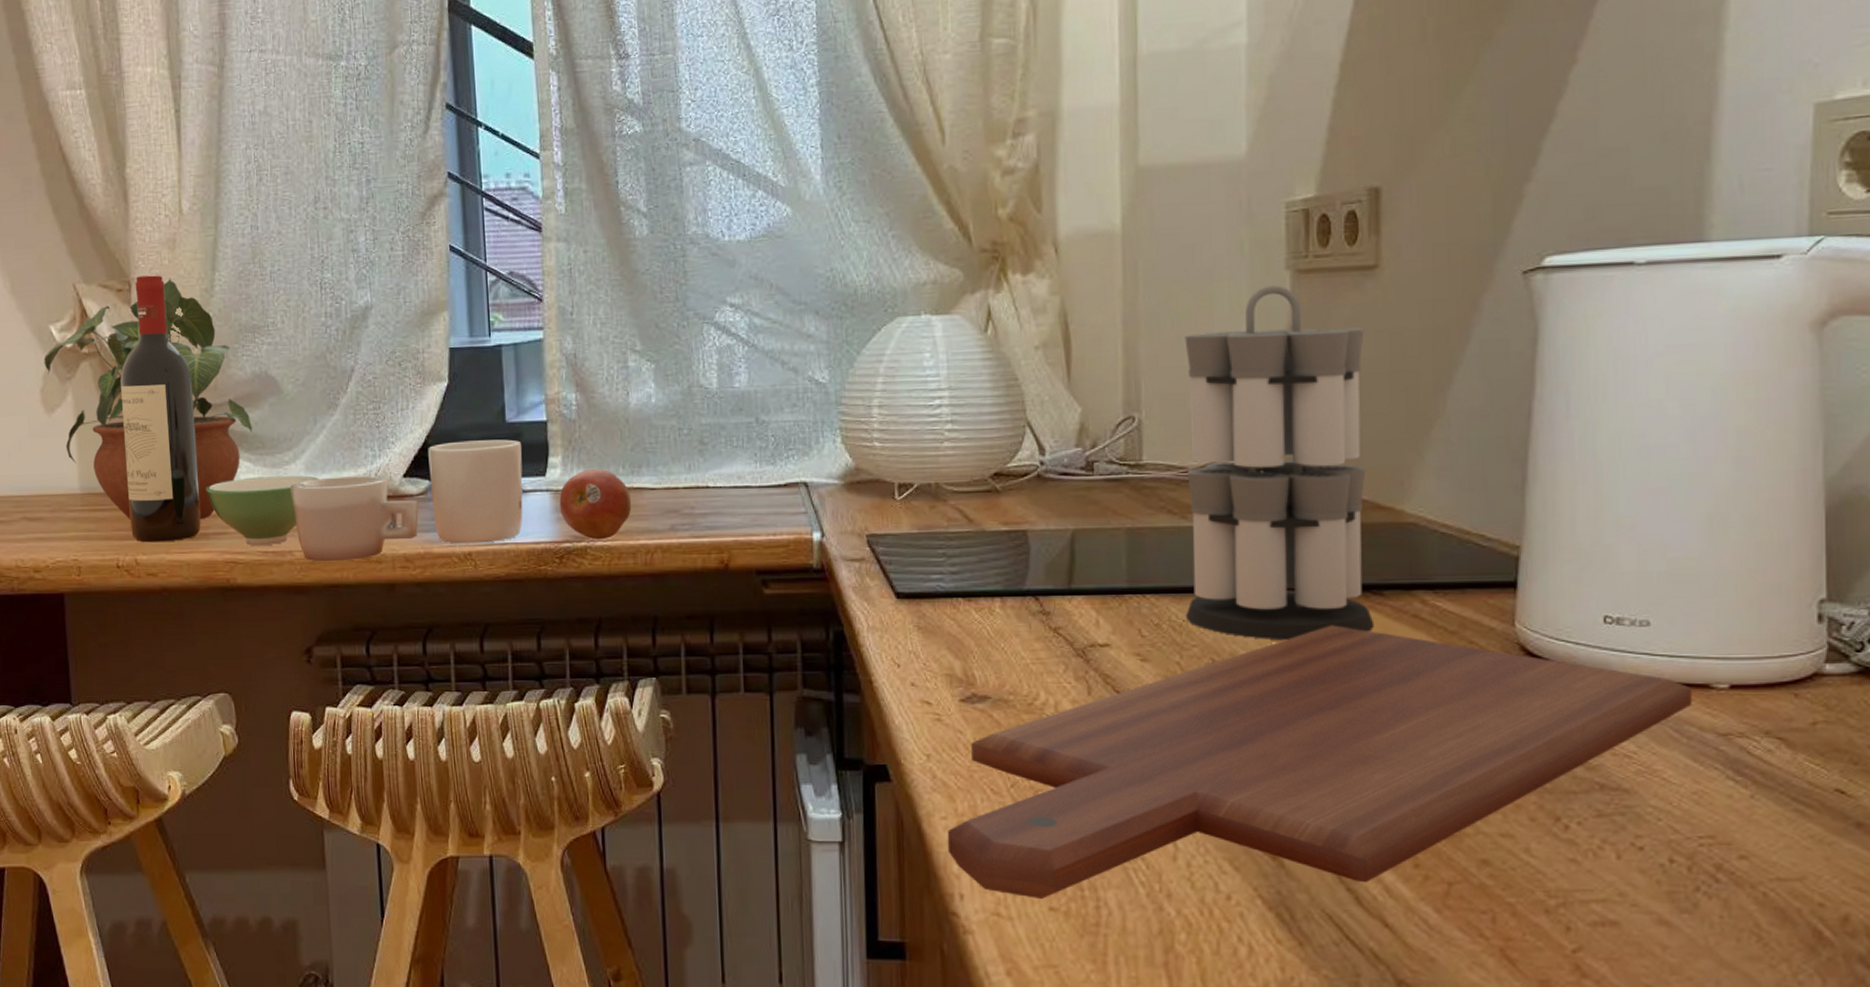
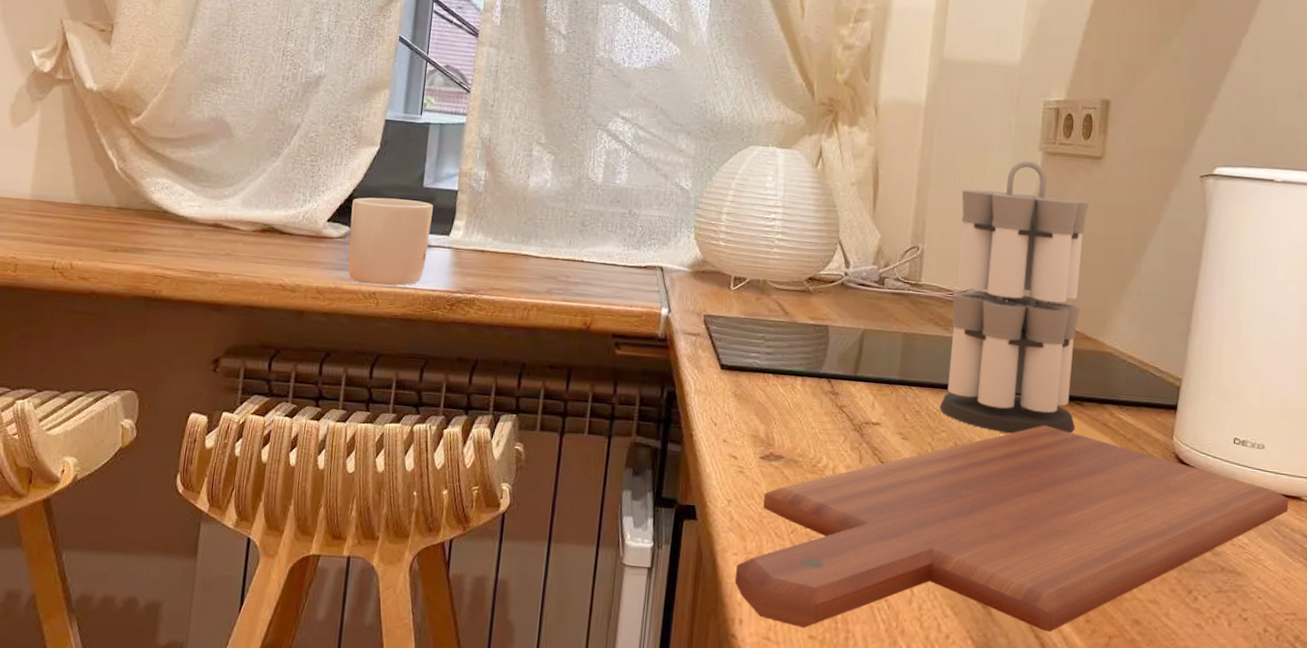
potted plant: present [44,278,252,520] -> none [19,27,201,236]
wine bottle: present [120,275,201,543] -> none [72,21,154,252]
bowl: present [206,475,319,546] -> none [148,205,253,266]
cup: present [290,476,419,562] -> none [224,213,338,287]
fruit: present [559,468,632,540] -> none [457,234,519,295]

